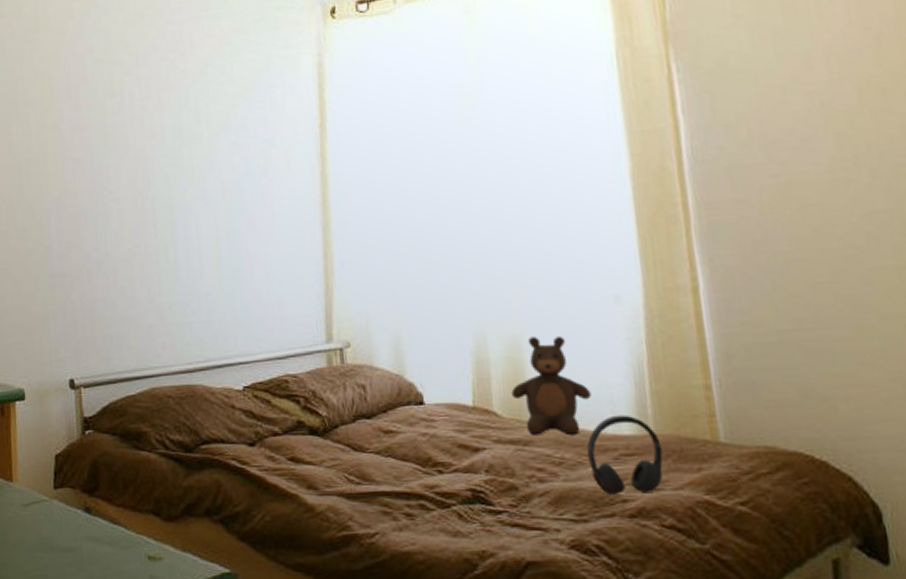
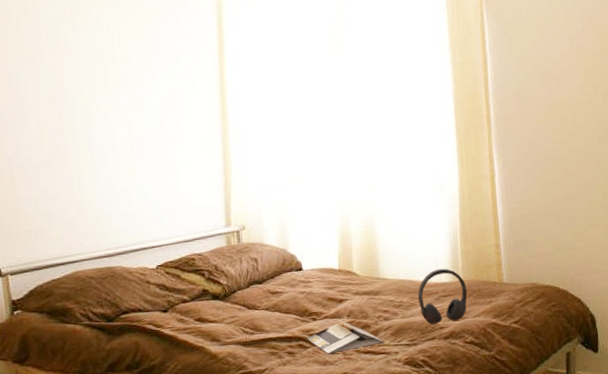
brochure: none [429,473,539,522] -> present [306,318,384,355]
teddy bear: present [511,336,591,436] -> none [366,215,422,288]

